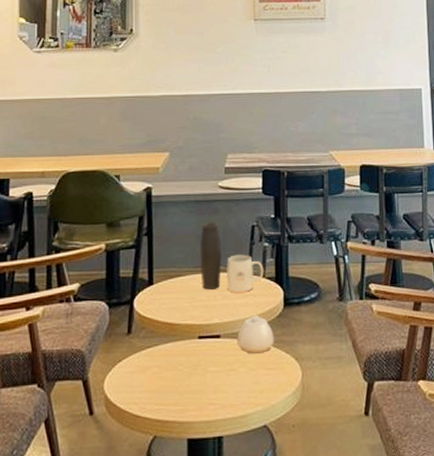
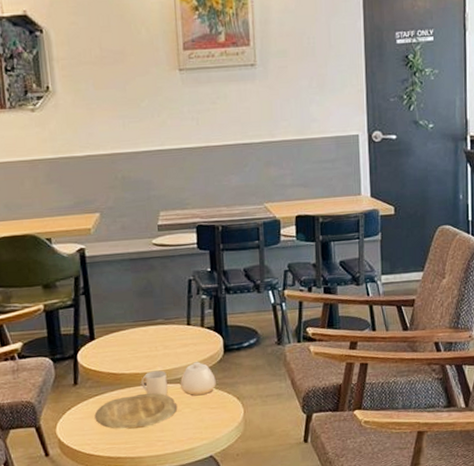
plate: none [145,347,233,389] -> present [94,392,178,430]
cup: none [197,322,224,352] -> present [141,370,168,396]
vase: present [199,222,222,290] -> none [137,278,161,342]
mug: present [227,254,264,294] -> none [166,307,203,343]

